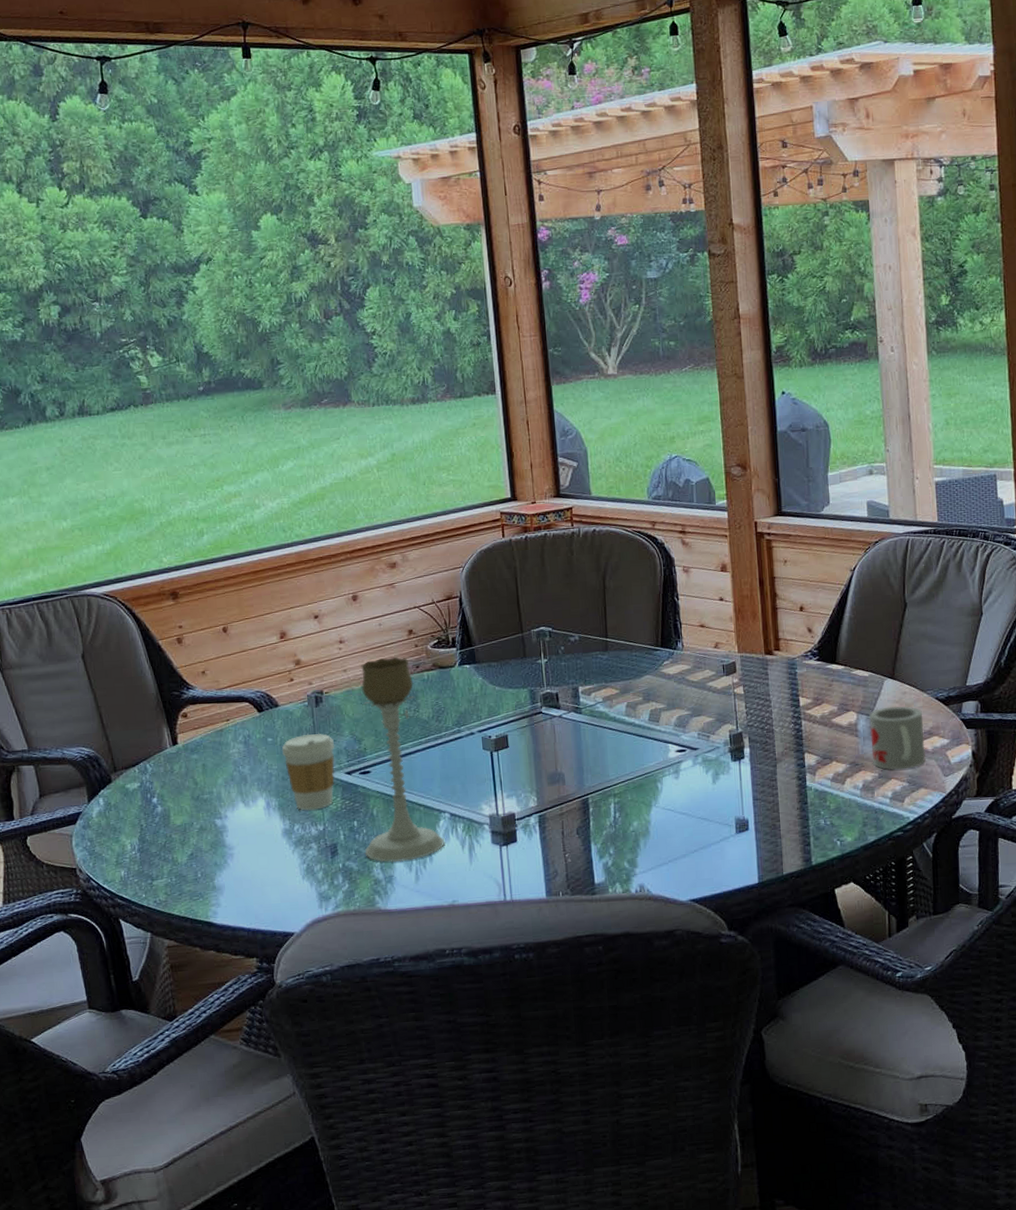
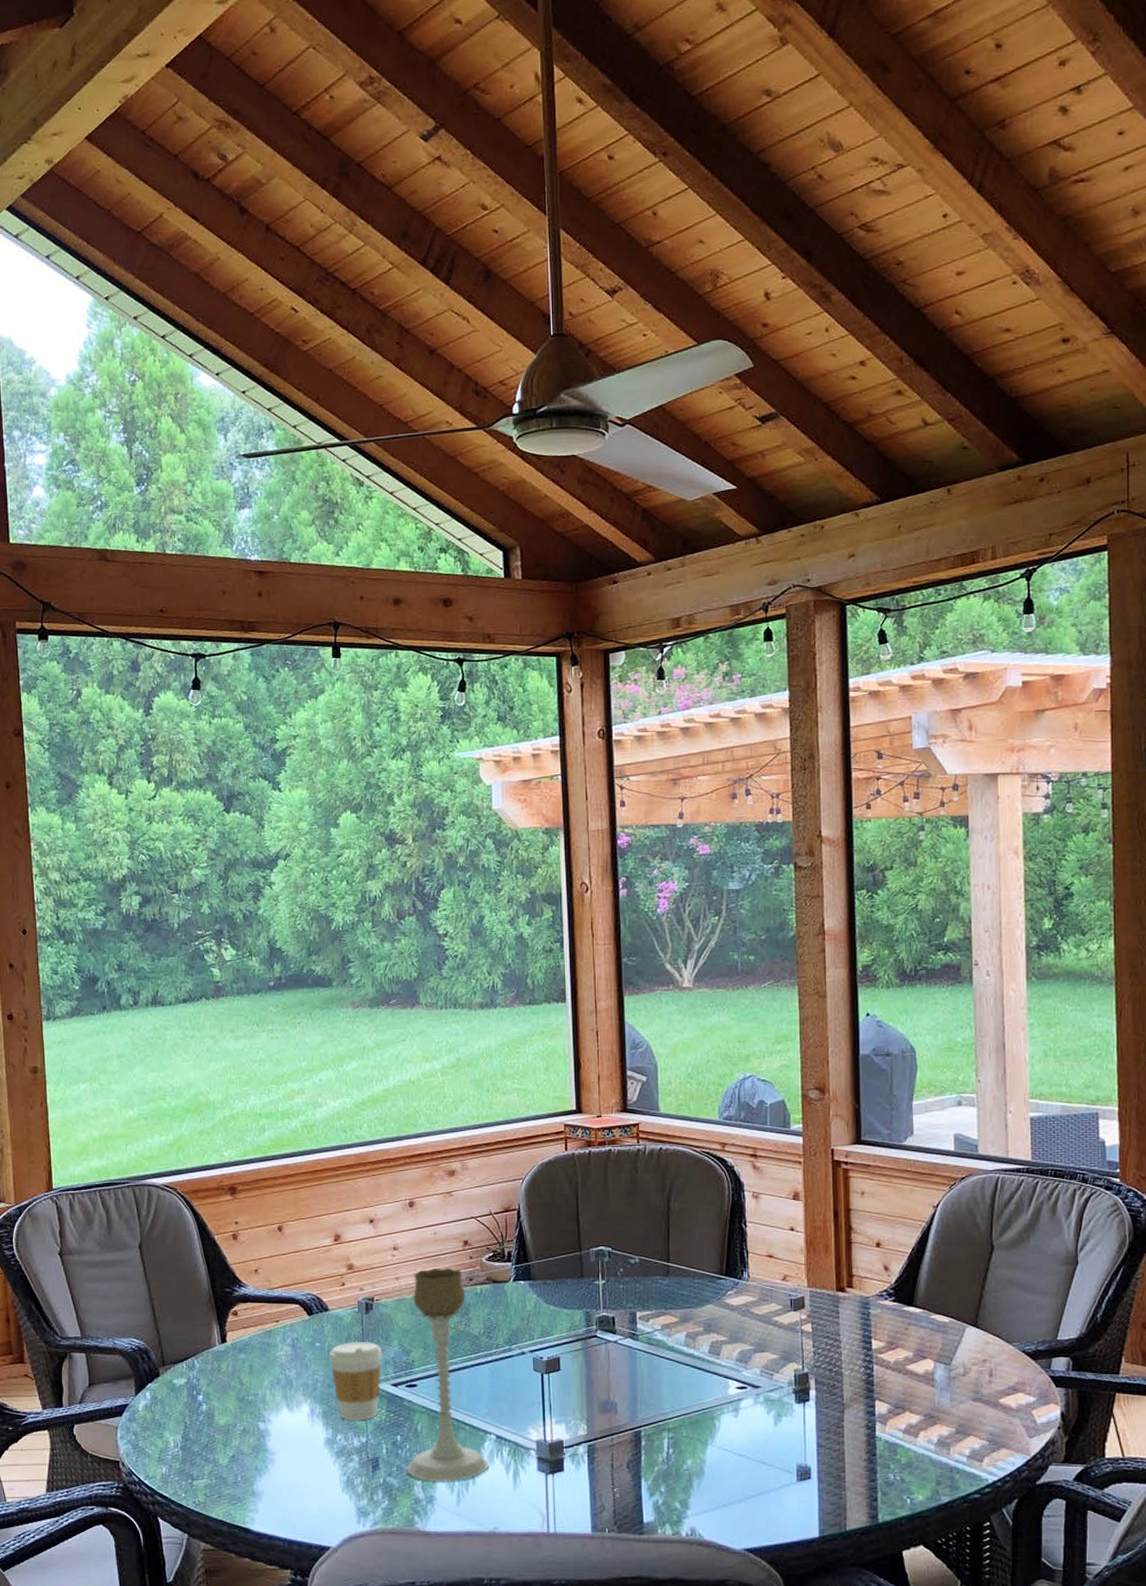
mug: present [869,706,926,770] -> none [947,1357,1009,1426]

